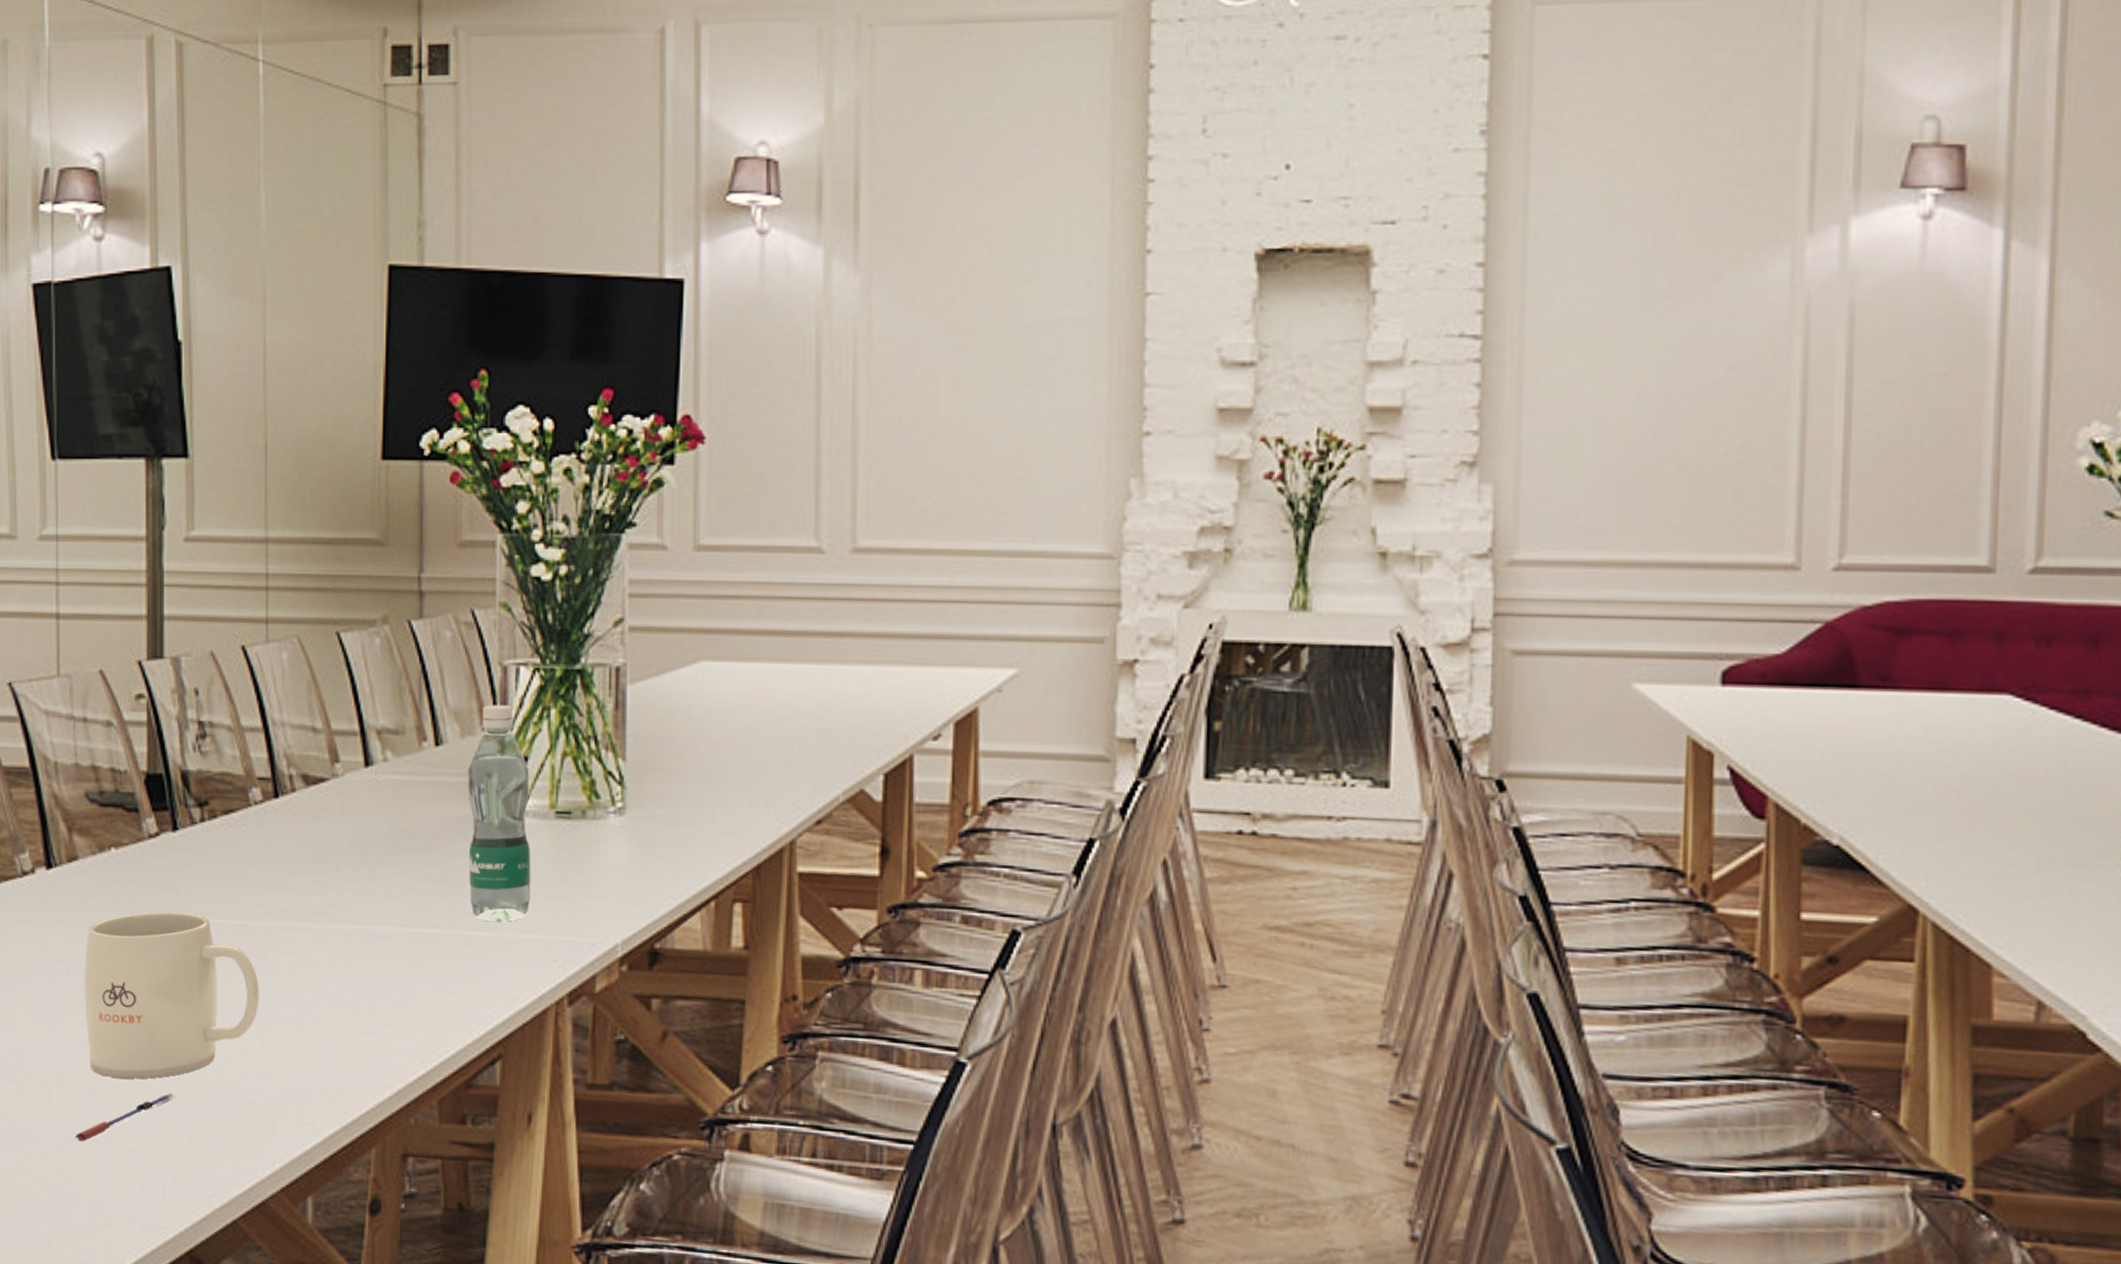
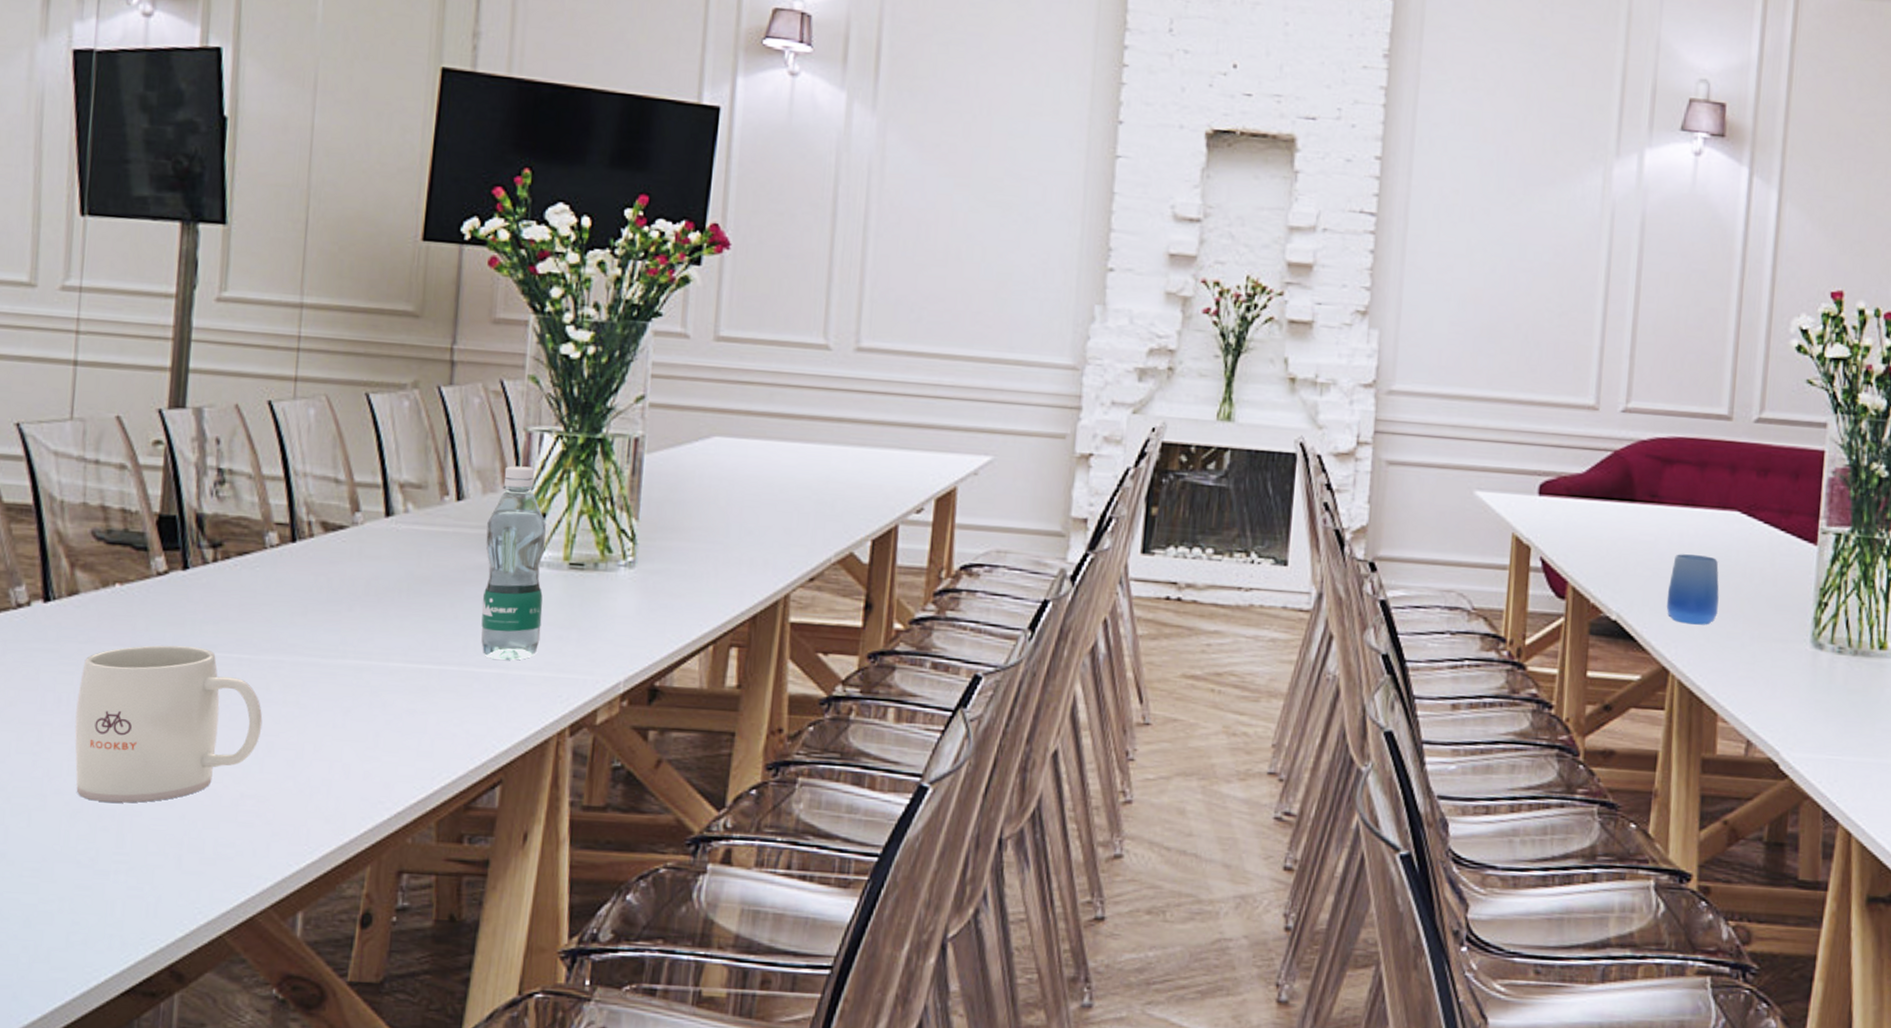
pen: present [75,1093,176,1142] -> none [54,816,167,864]
cup: none [1910,755,1987,849] -> present [1666,554,1719,625]

